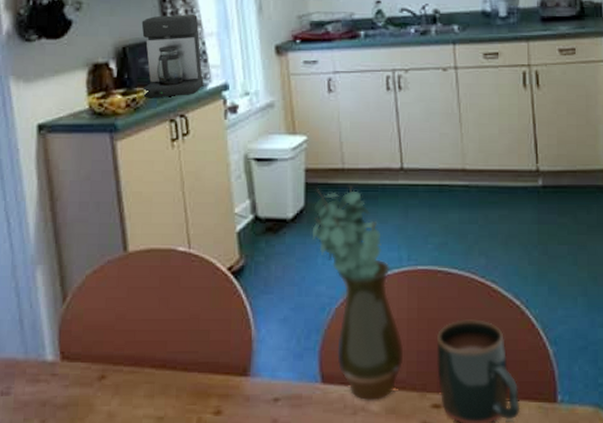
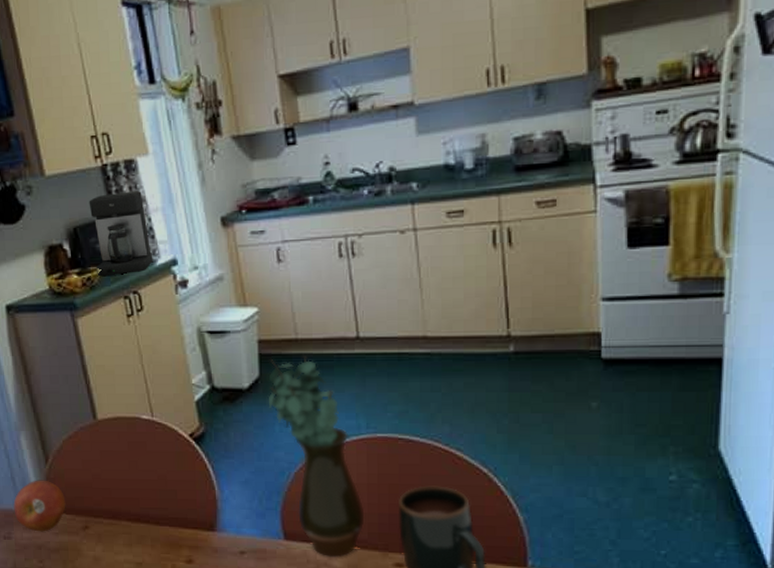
fruit: none [17,322,82,385] -> present [13,480,66,532]

